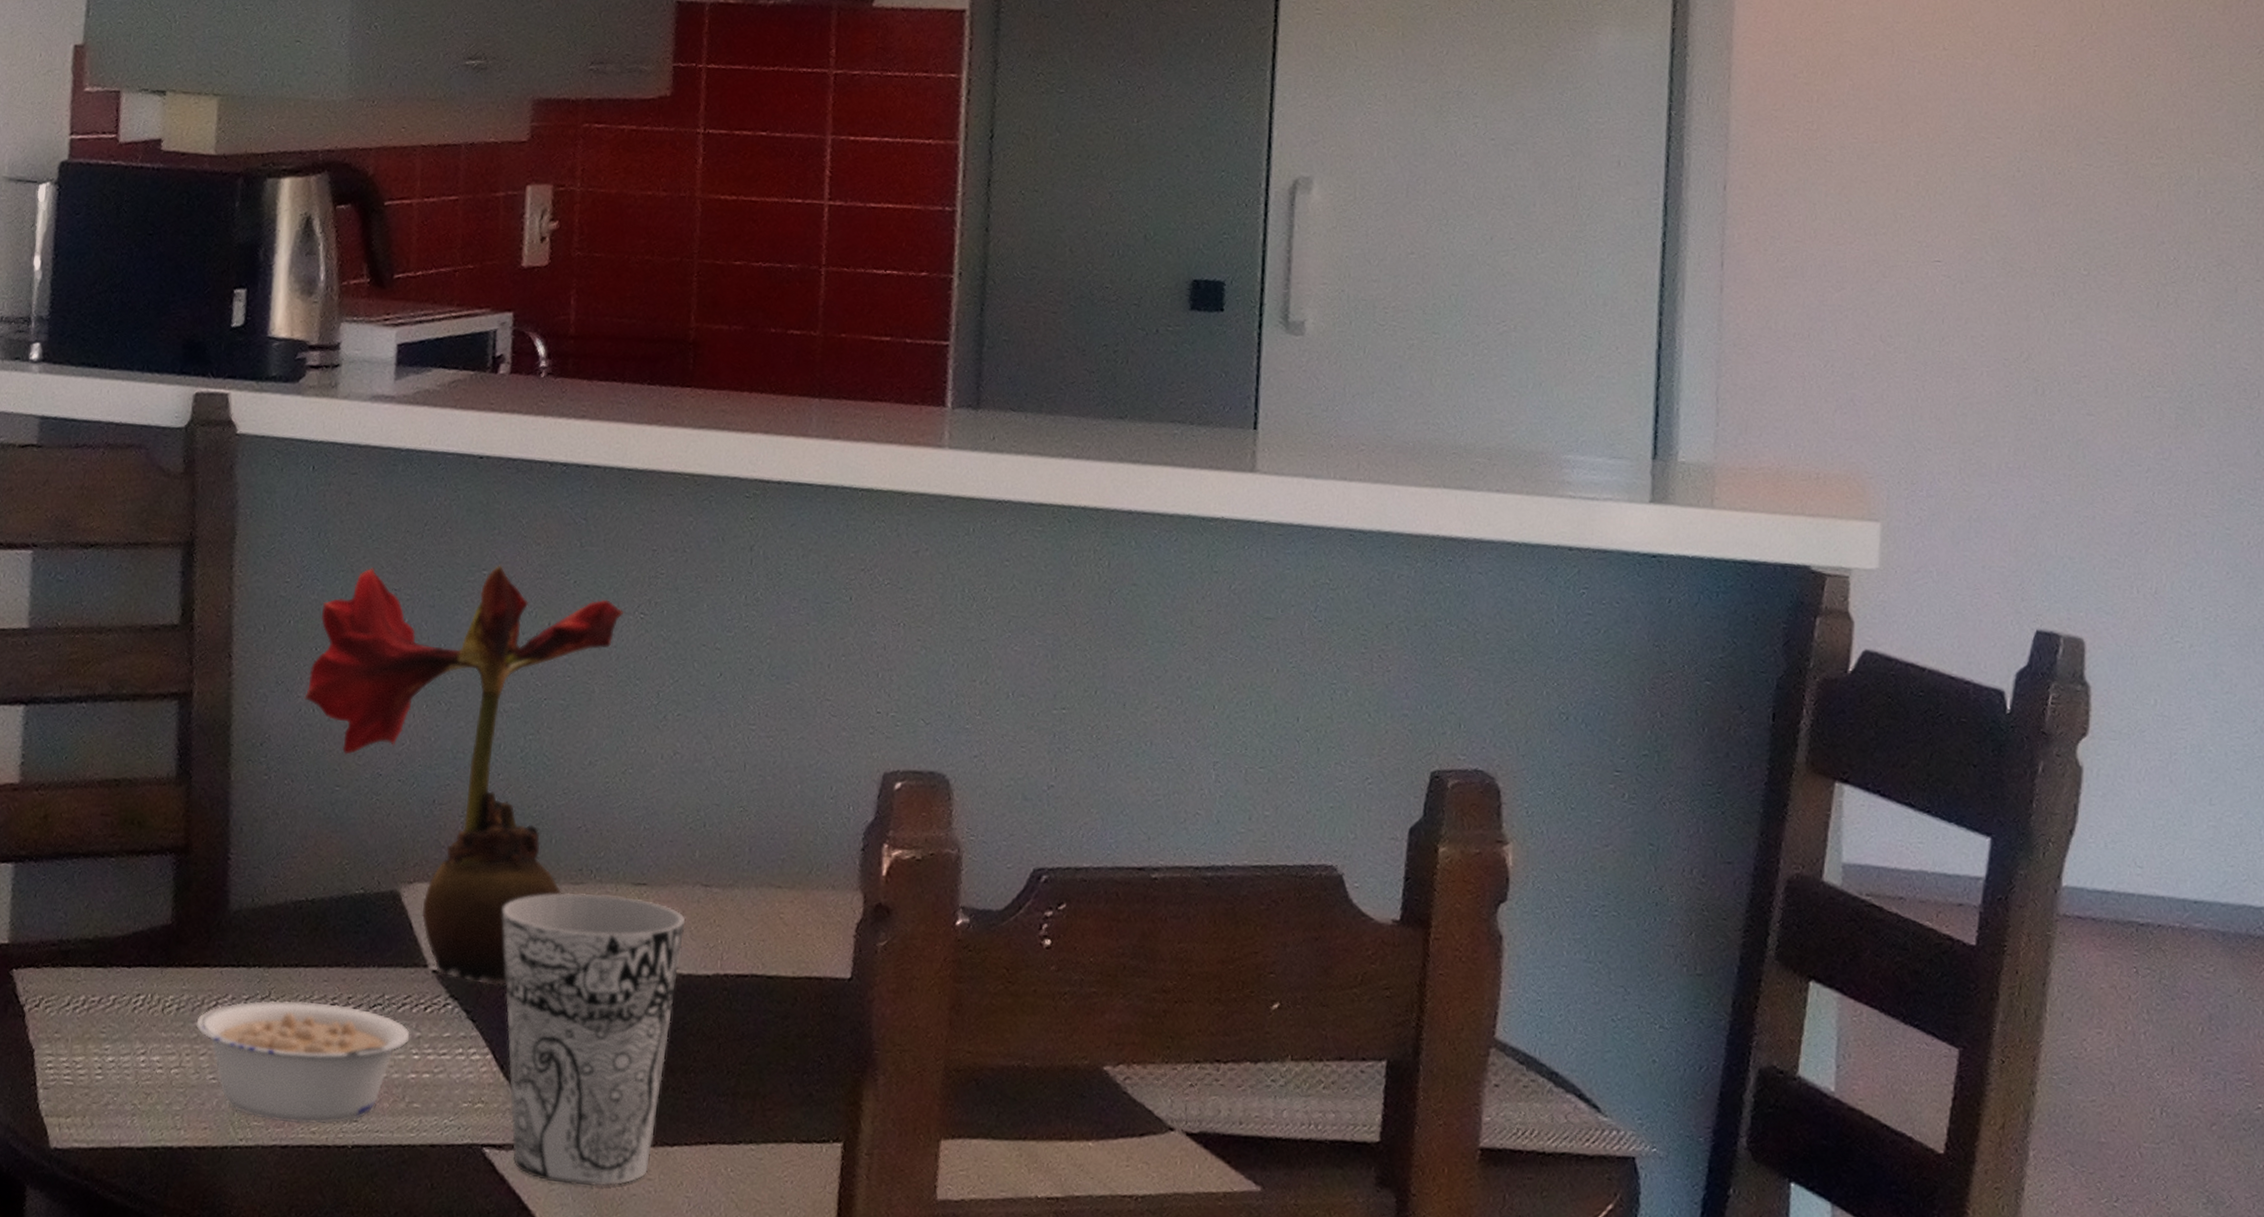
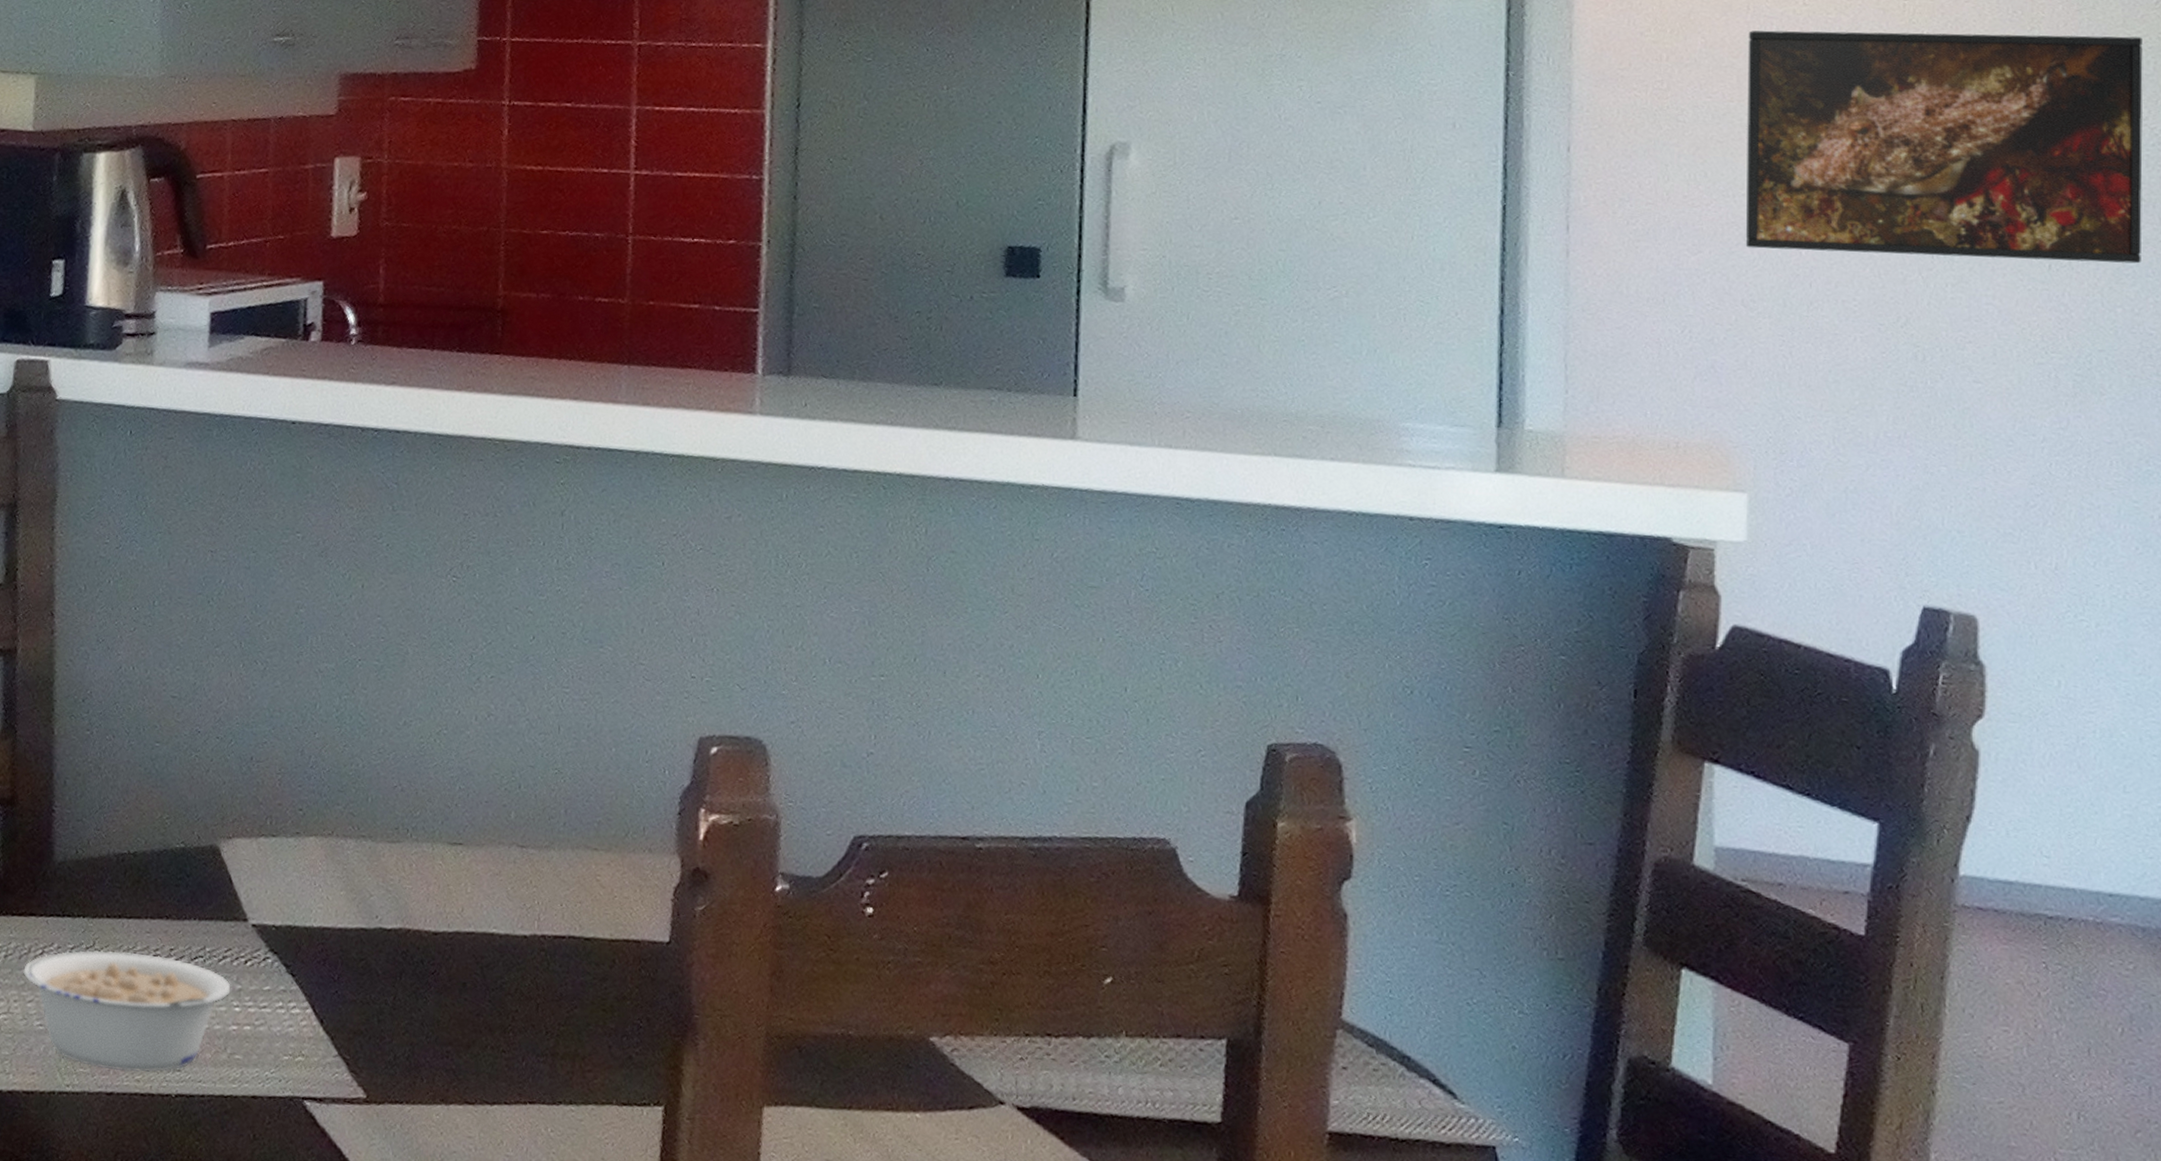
flower: present [304,565,623,985] -> none [124,528,436,941]
cup: present [502,892,685,1187] -> none [320,850,502,1143]
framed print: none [1884,74,2246,302] -> present [1745,30,2143,264]

